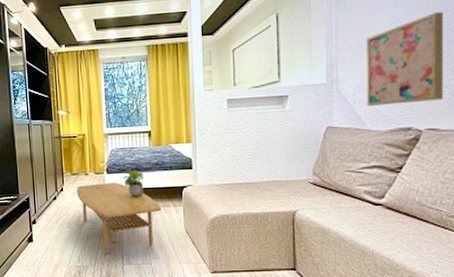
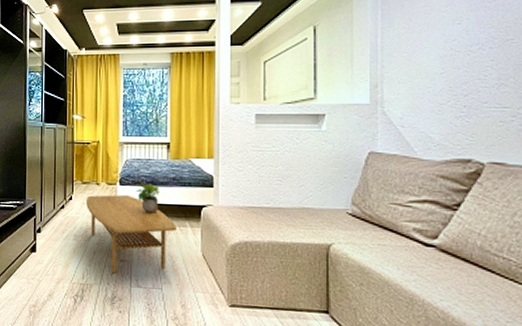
wall art: present [366,12,444,106] -> none [417,32,511,132]

